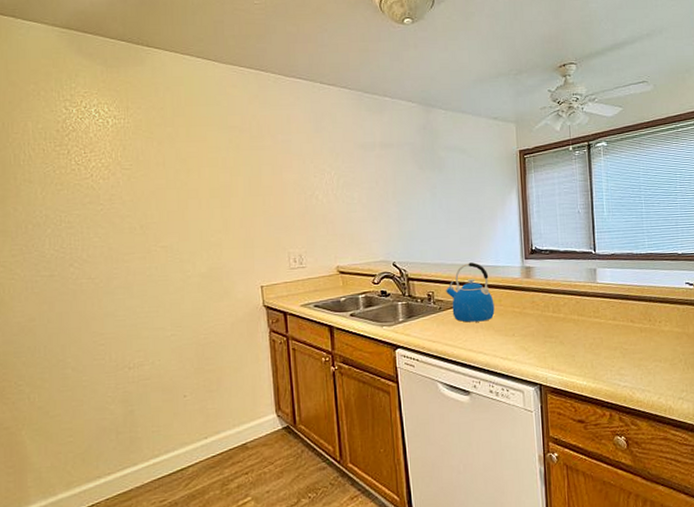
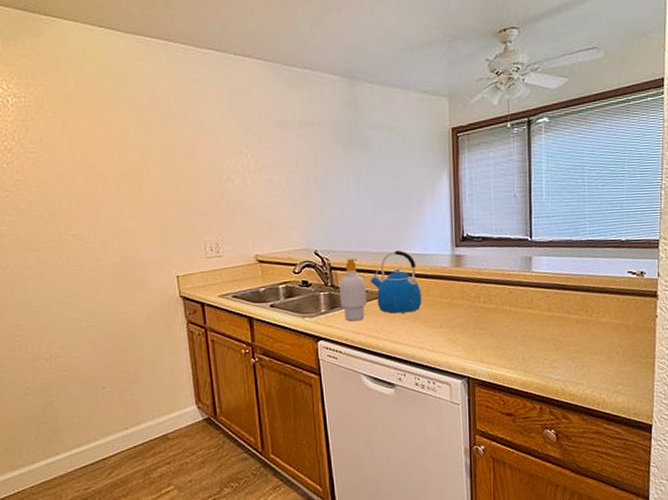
soap bottle: none [416,270,442,330] -> present [339,258,367,321]

